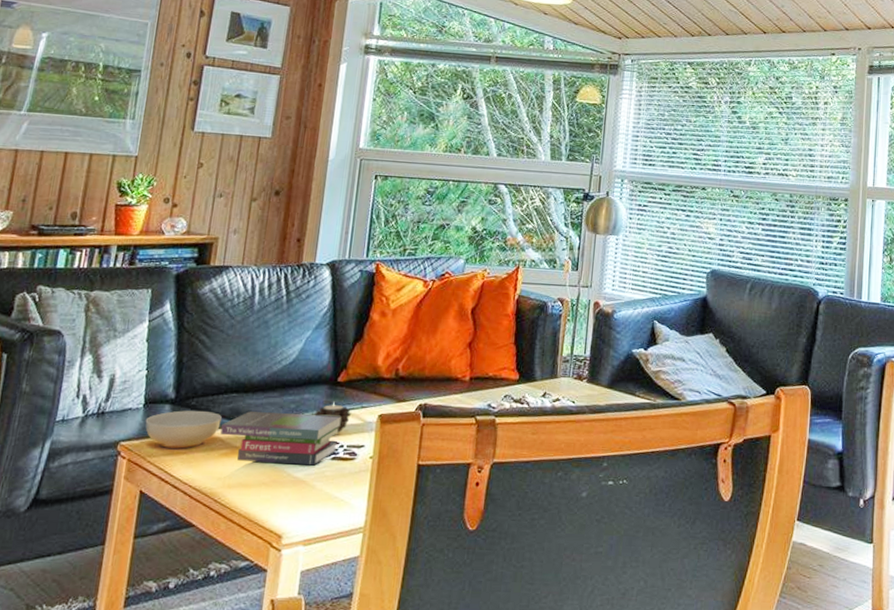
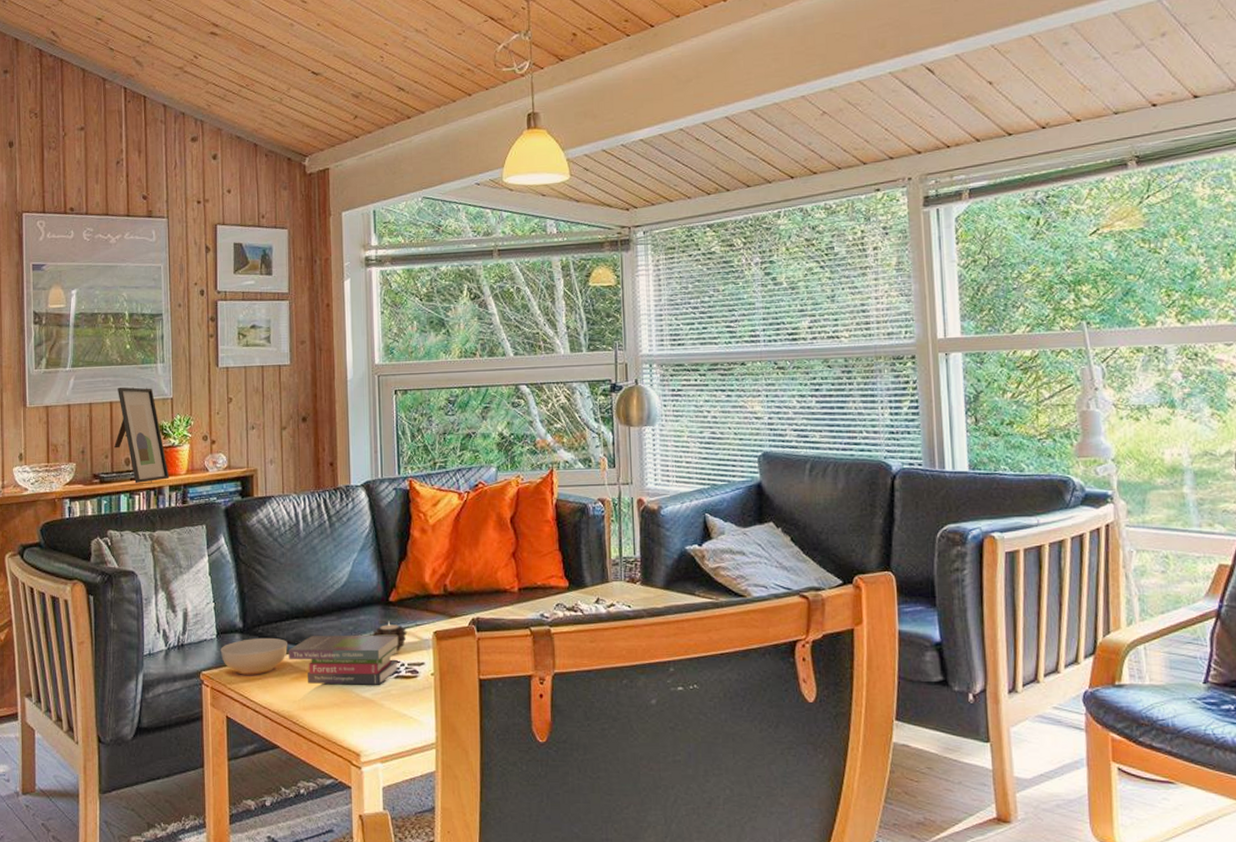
picture frame: none [61,138,120,240] -> present [114,387,170,483]

